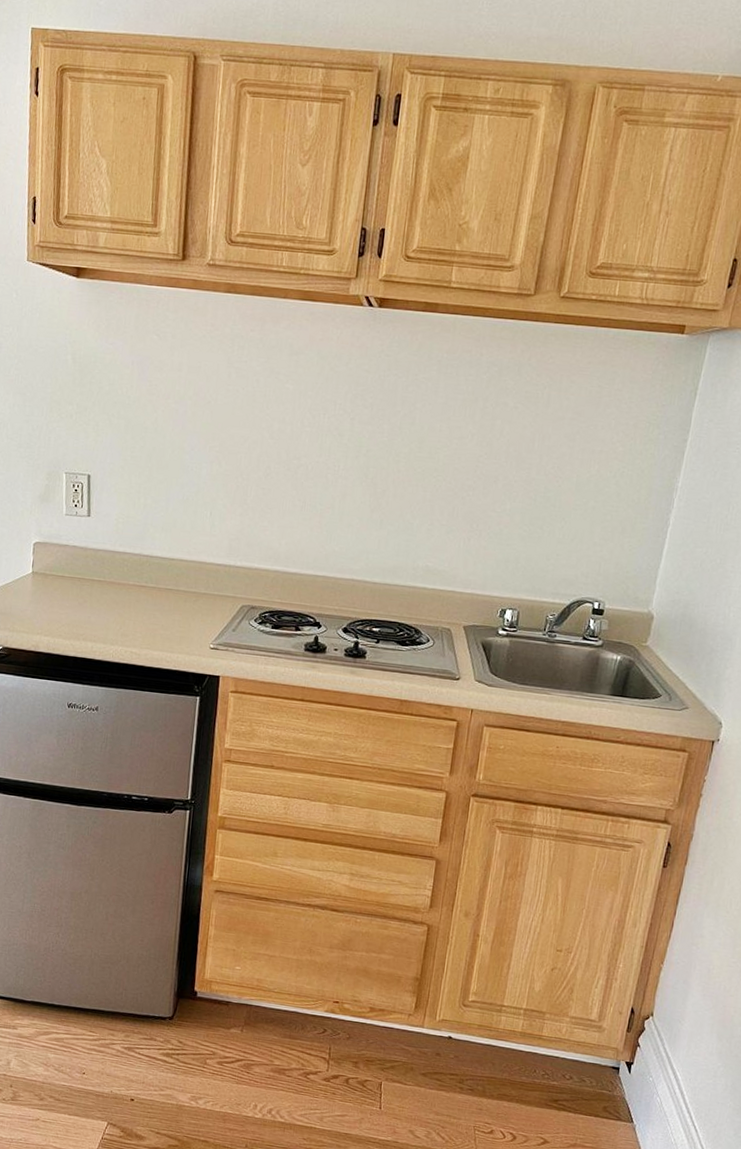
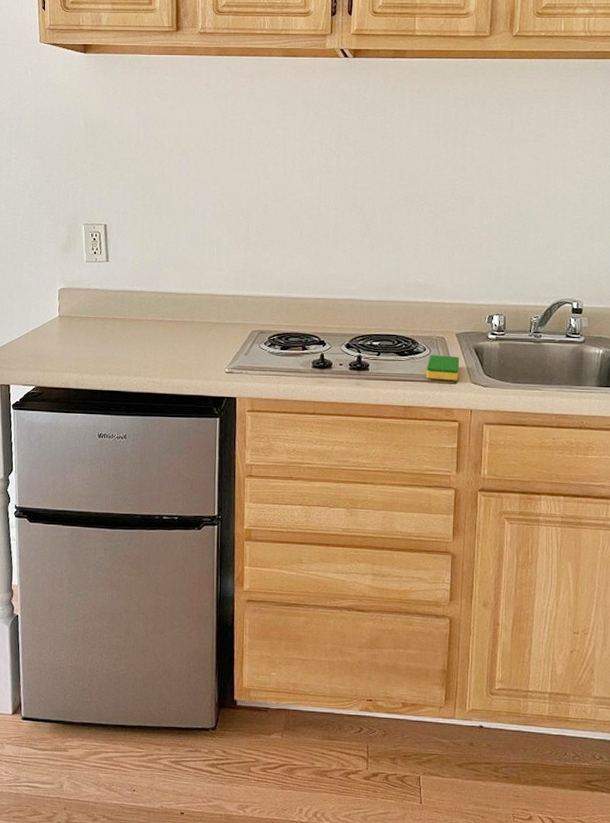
dish sponge: none [427,646,466,677] -> present [426,354,460,381]

